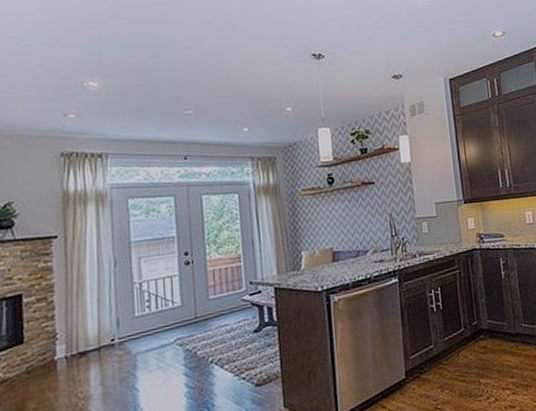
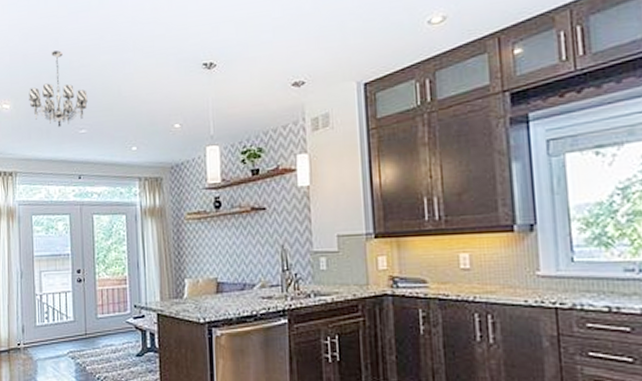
chandelier: none [122,31,193,107] -> present [29,50,88,127]

